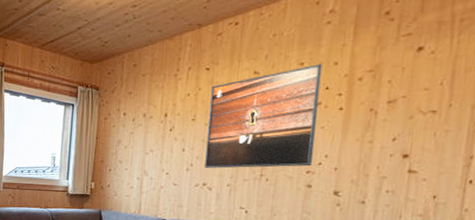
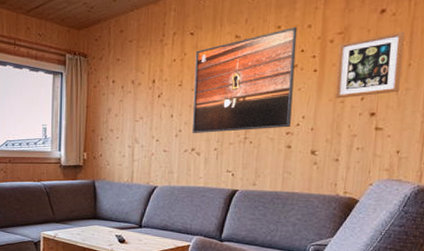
picture frame: none [362,69,445,139] -> present [334,31,405,99]

